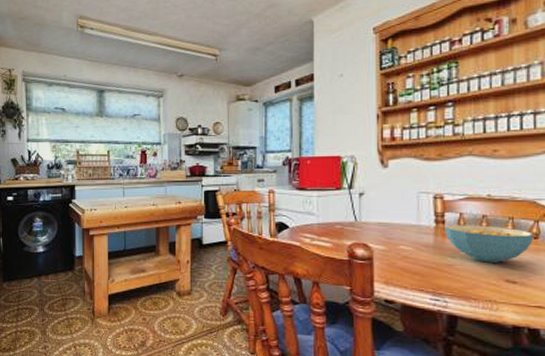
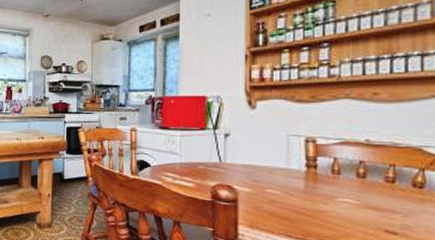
cereal bowl: present [445,225,534,263] -> none [317,169,419,212]

